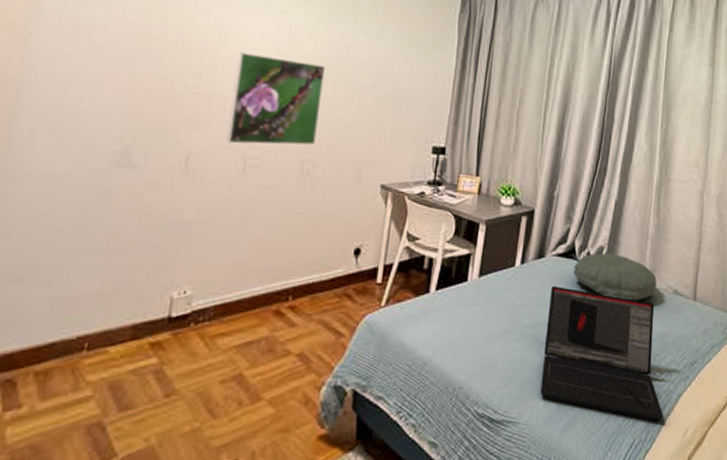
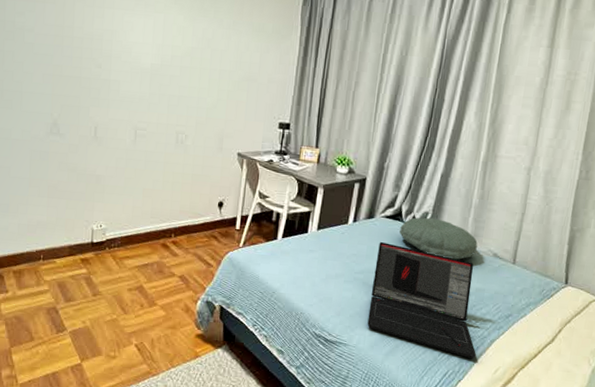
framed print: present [227,52,325,145] -> none [122,46,192,120]

